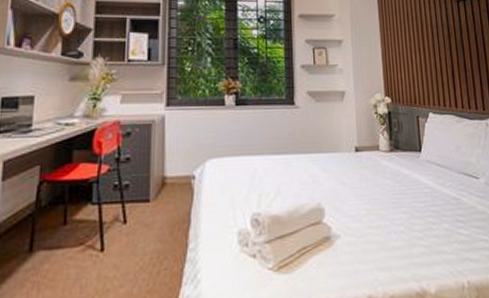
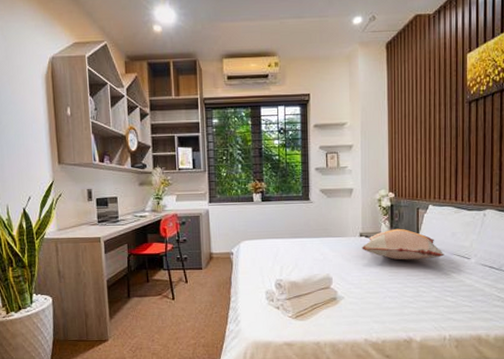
decorative pillow: none [358,141,451,182] -> present [361,228,444,260]

